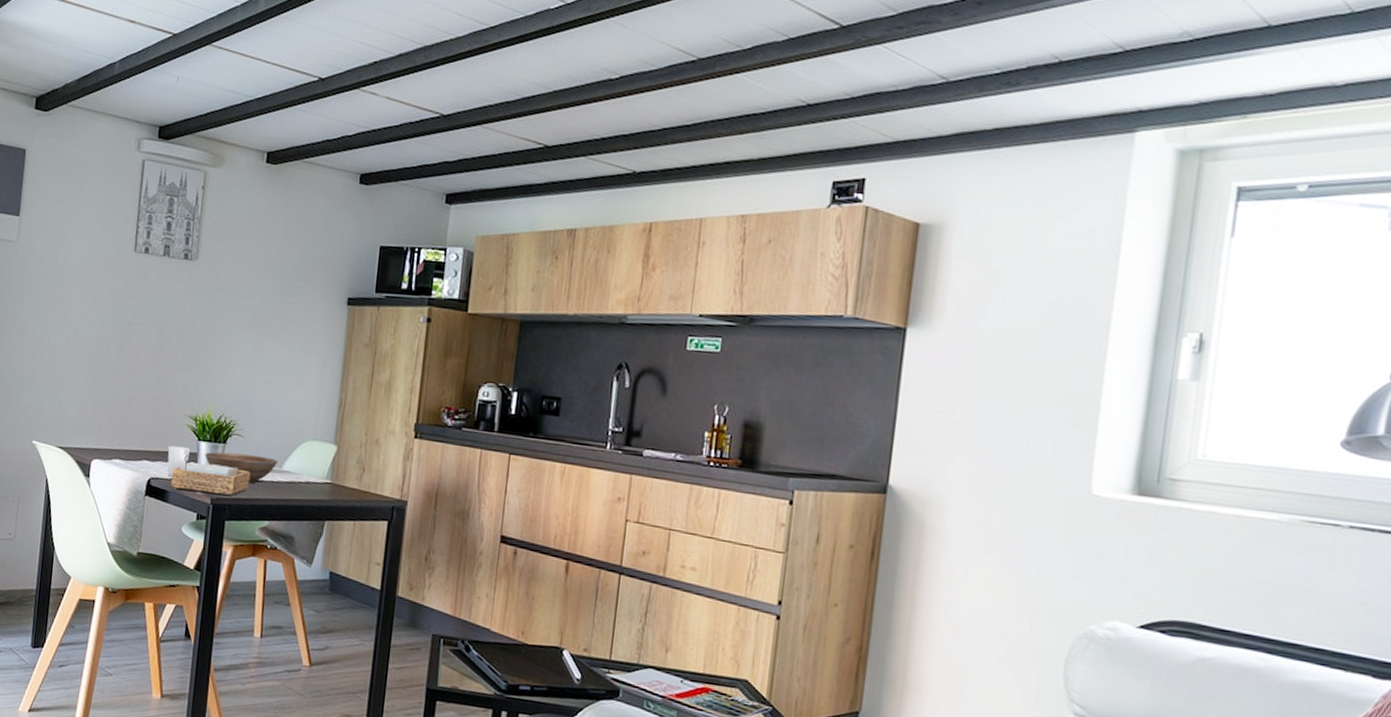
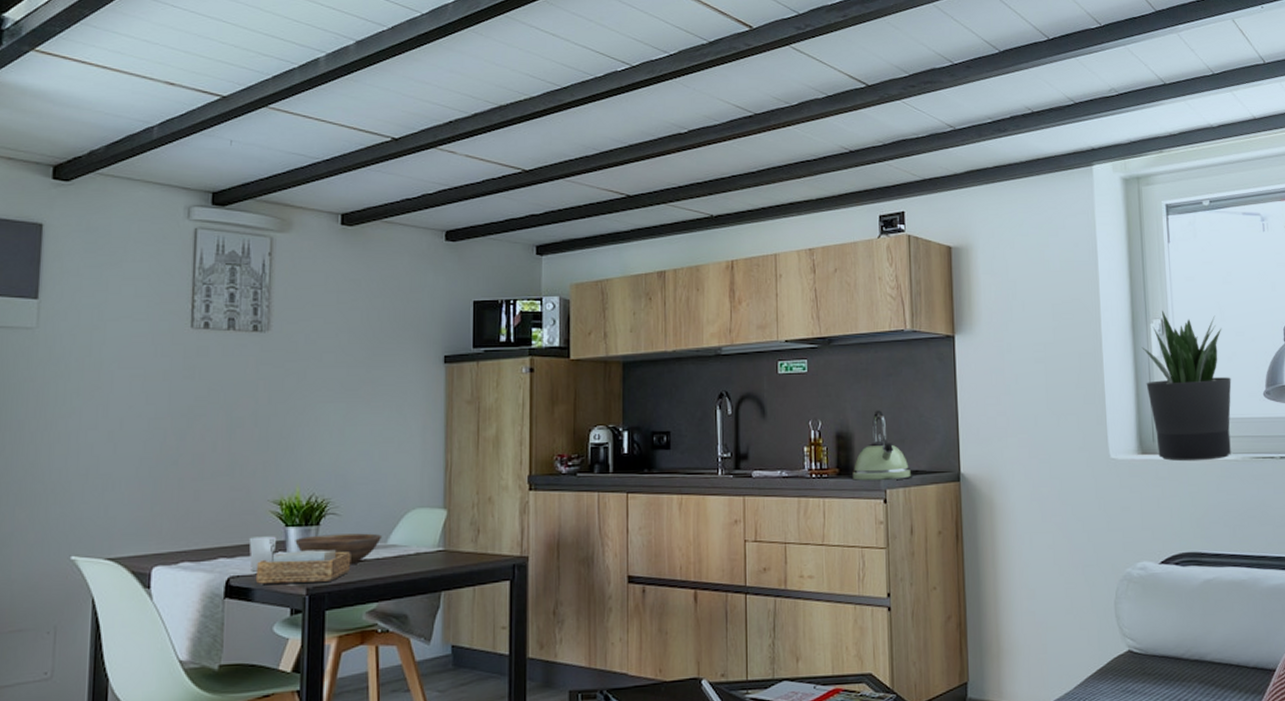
kettle: none [754,402,828,483] -> present [851,410,912,482]
planter: none [1161,322,1293,517] -> present [1141,310,1232,462]

